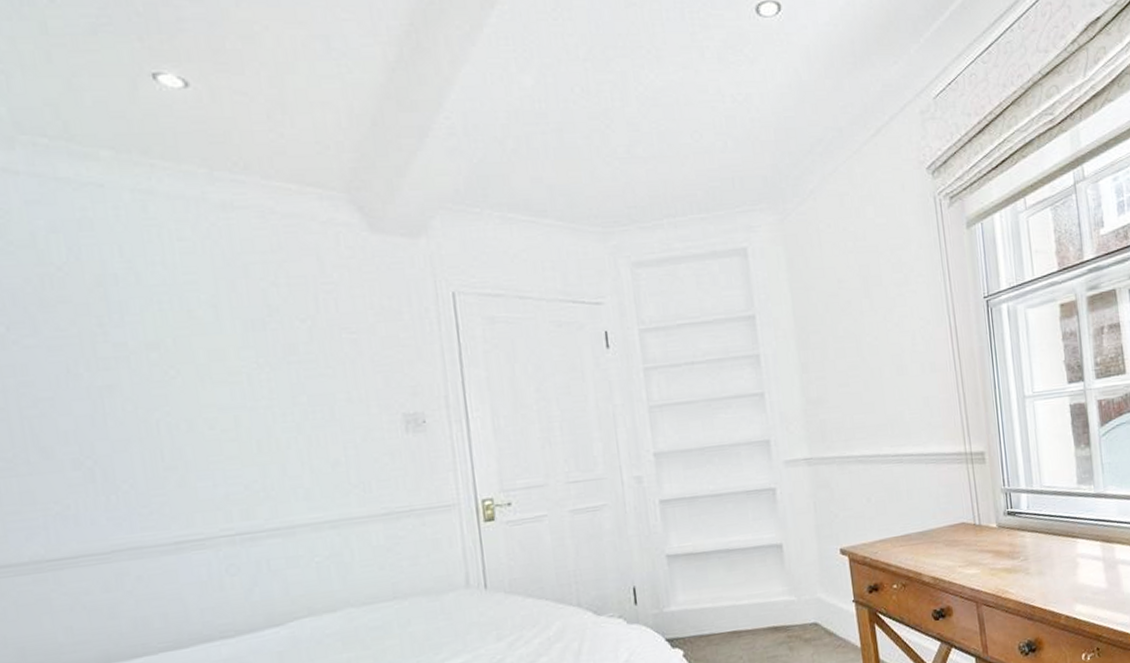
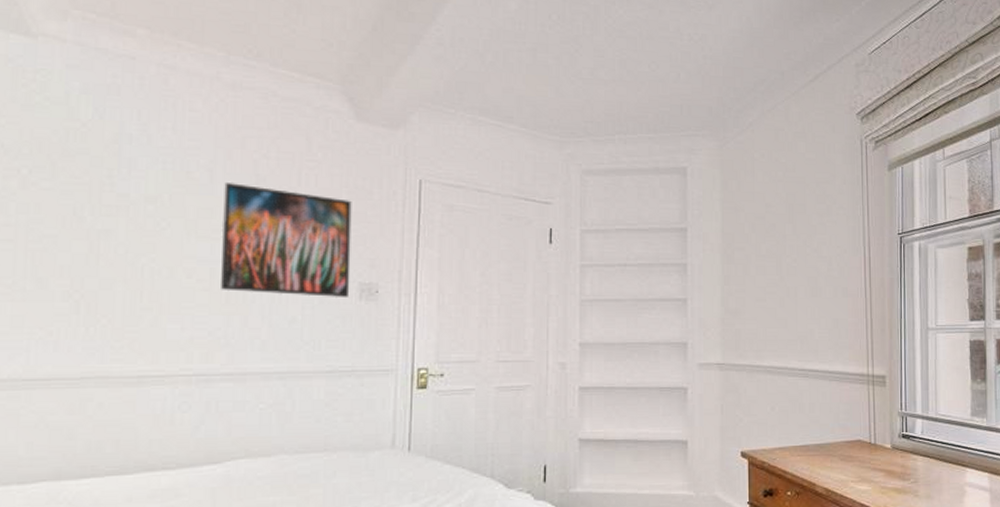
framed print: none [233,317,394,439] -> present [221,183,352,297]

